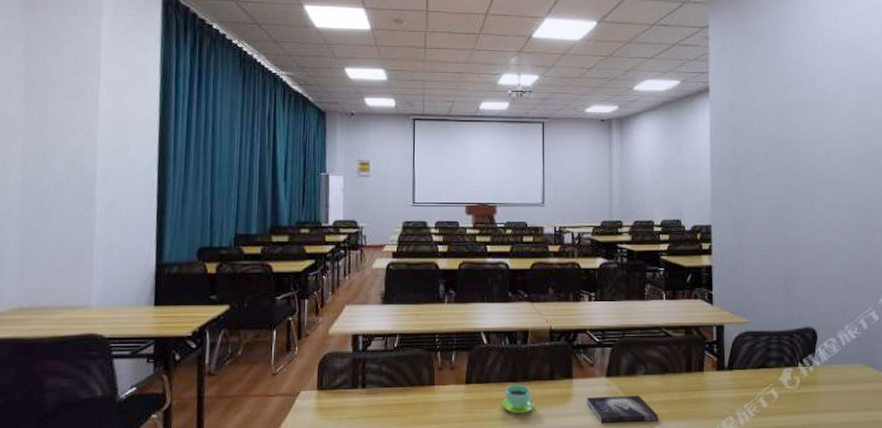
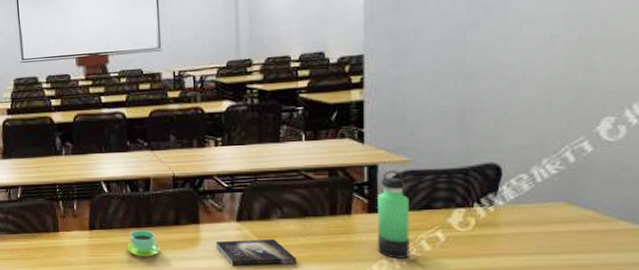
thermos bottle: none [724,330,751,415] -> present [377,170,410,259]

